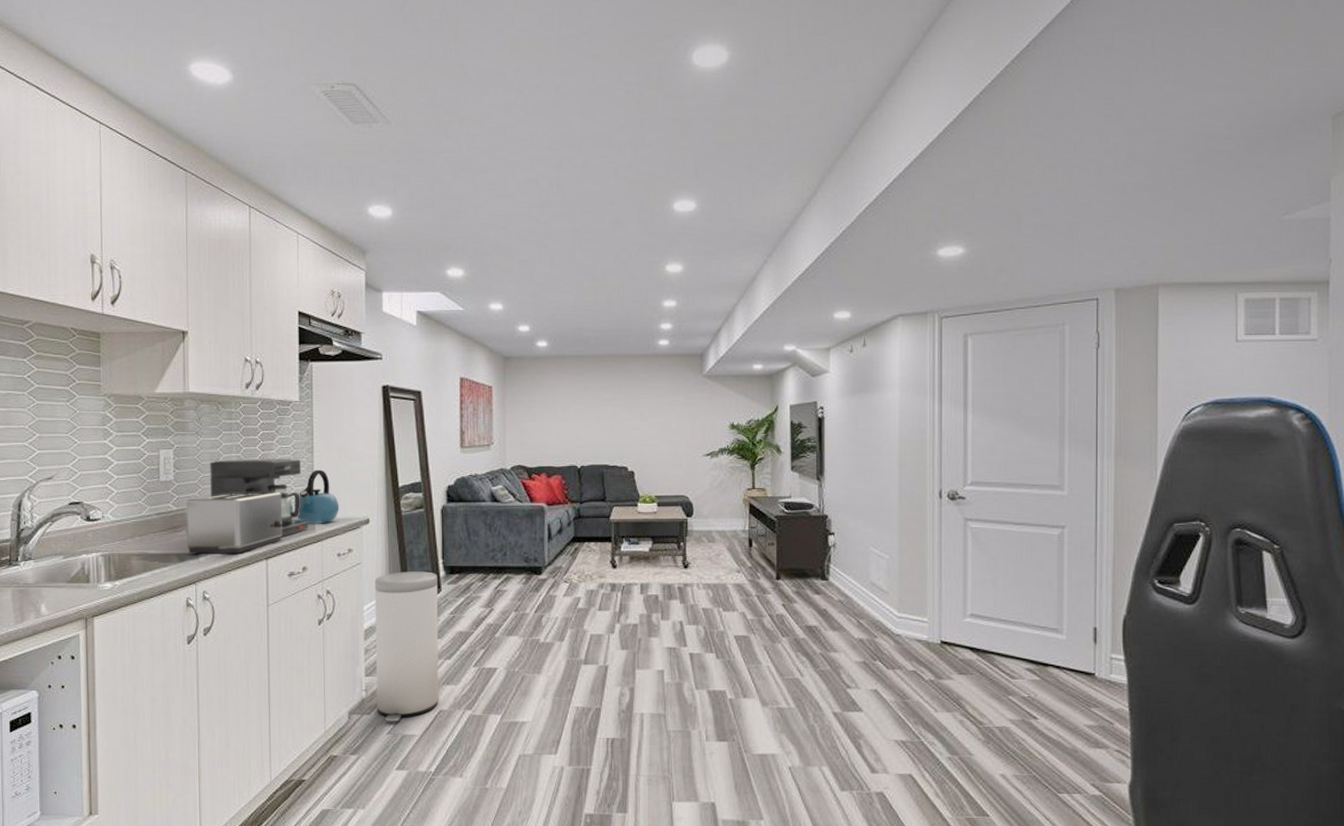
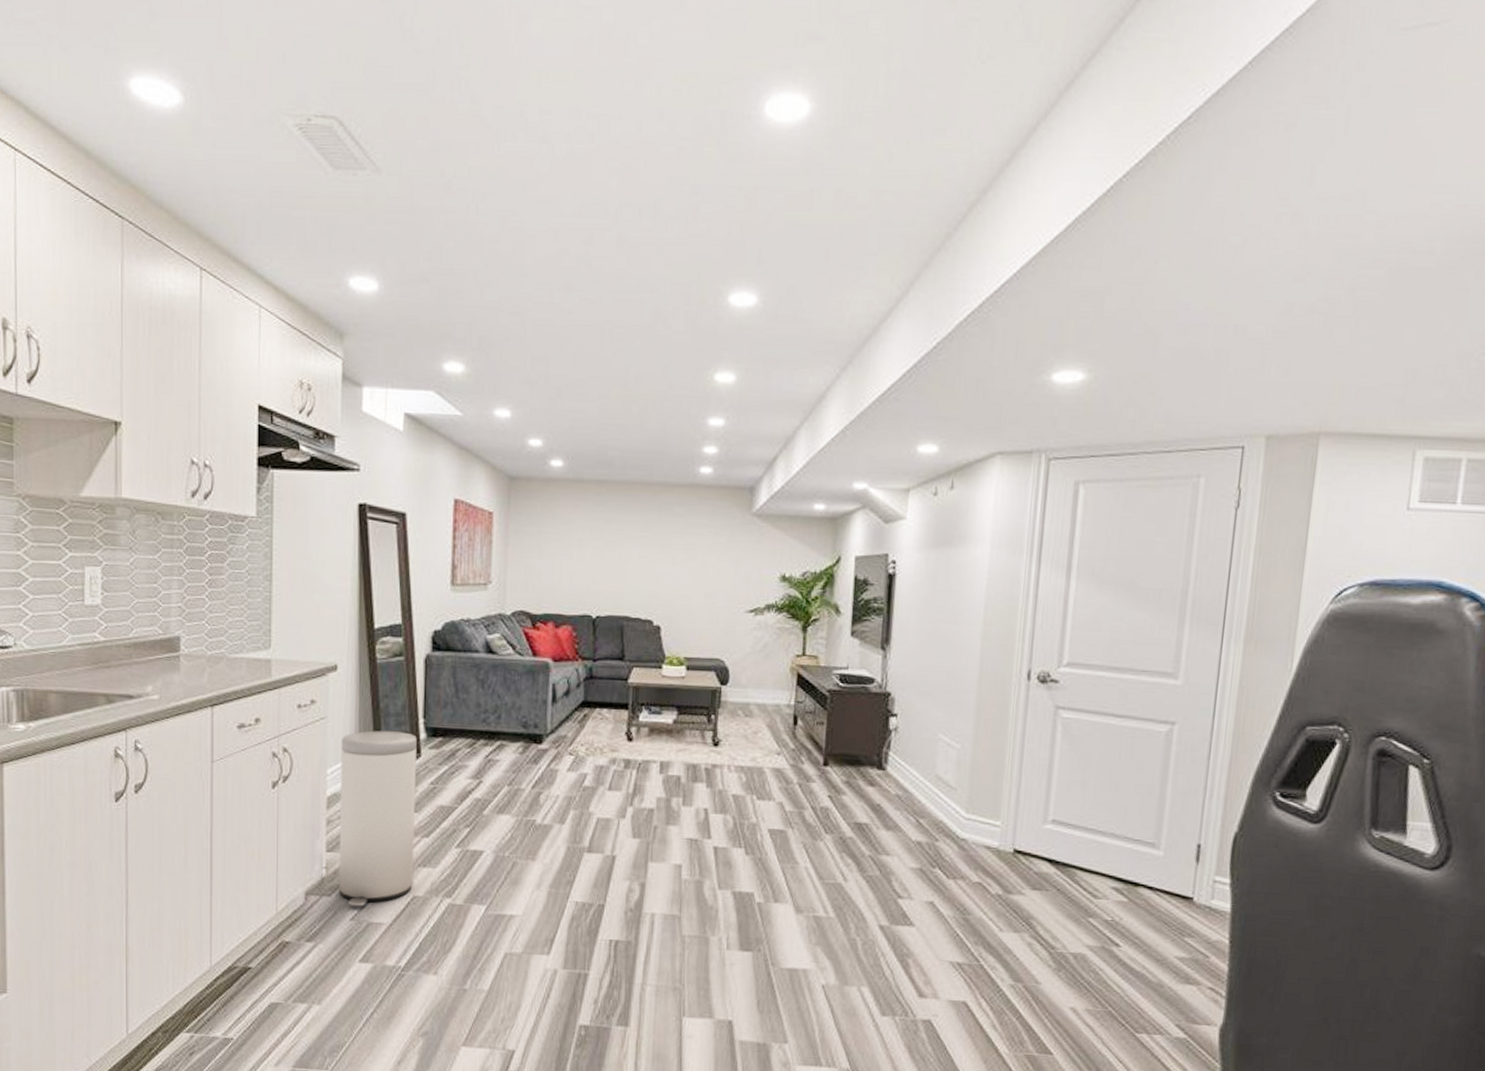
toaster: present [185,491,283,554] -> none [115,623,233,698]
coffee maker: present [210,458,308,537] -> none [146,583,264,681]
kettle: present [297,469,339,524] -> none [250,601,302,668]

